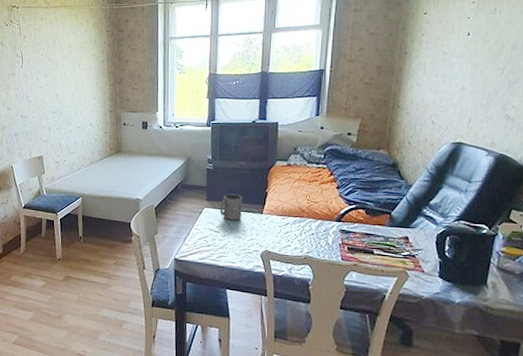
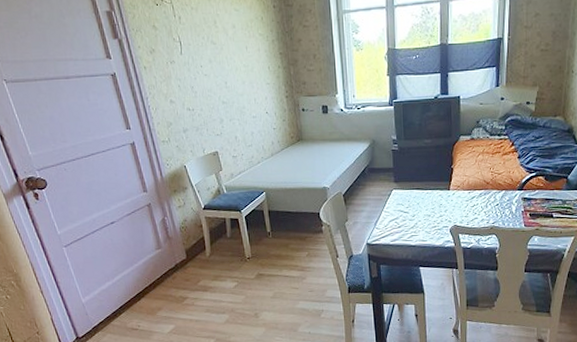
mug: present [219,193,242,220] -> none [407,172,430,199]

